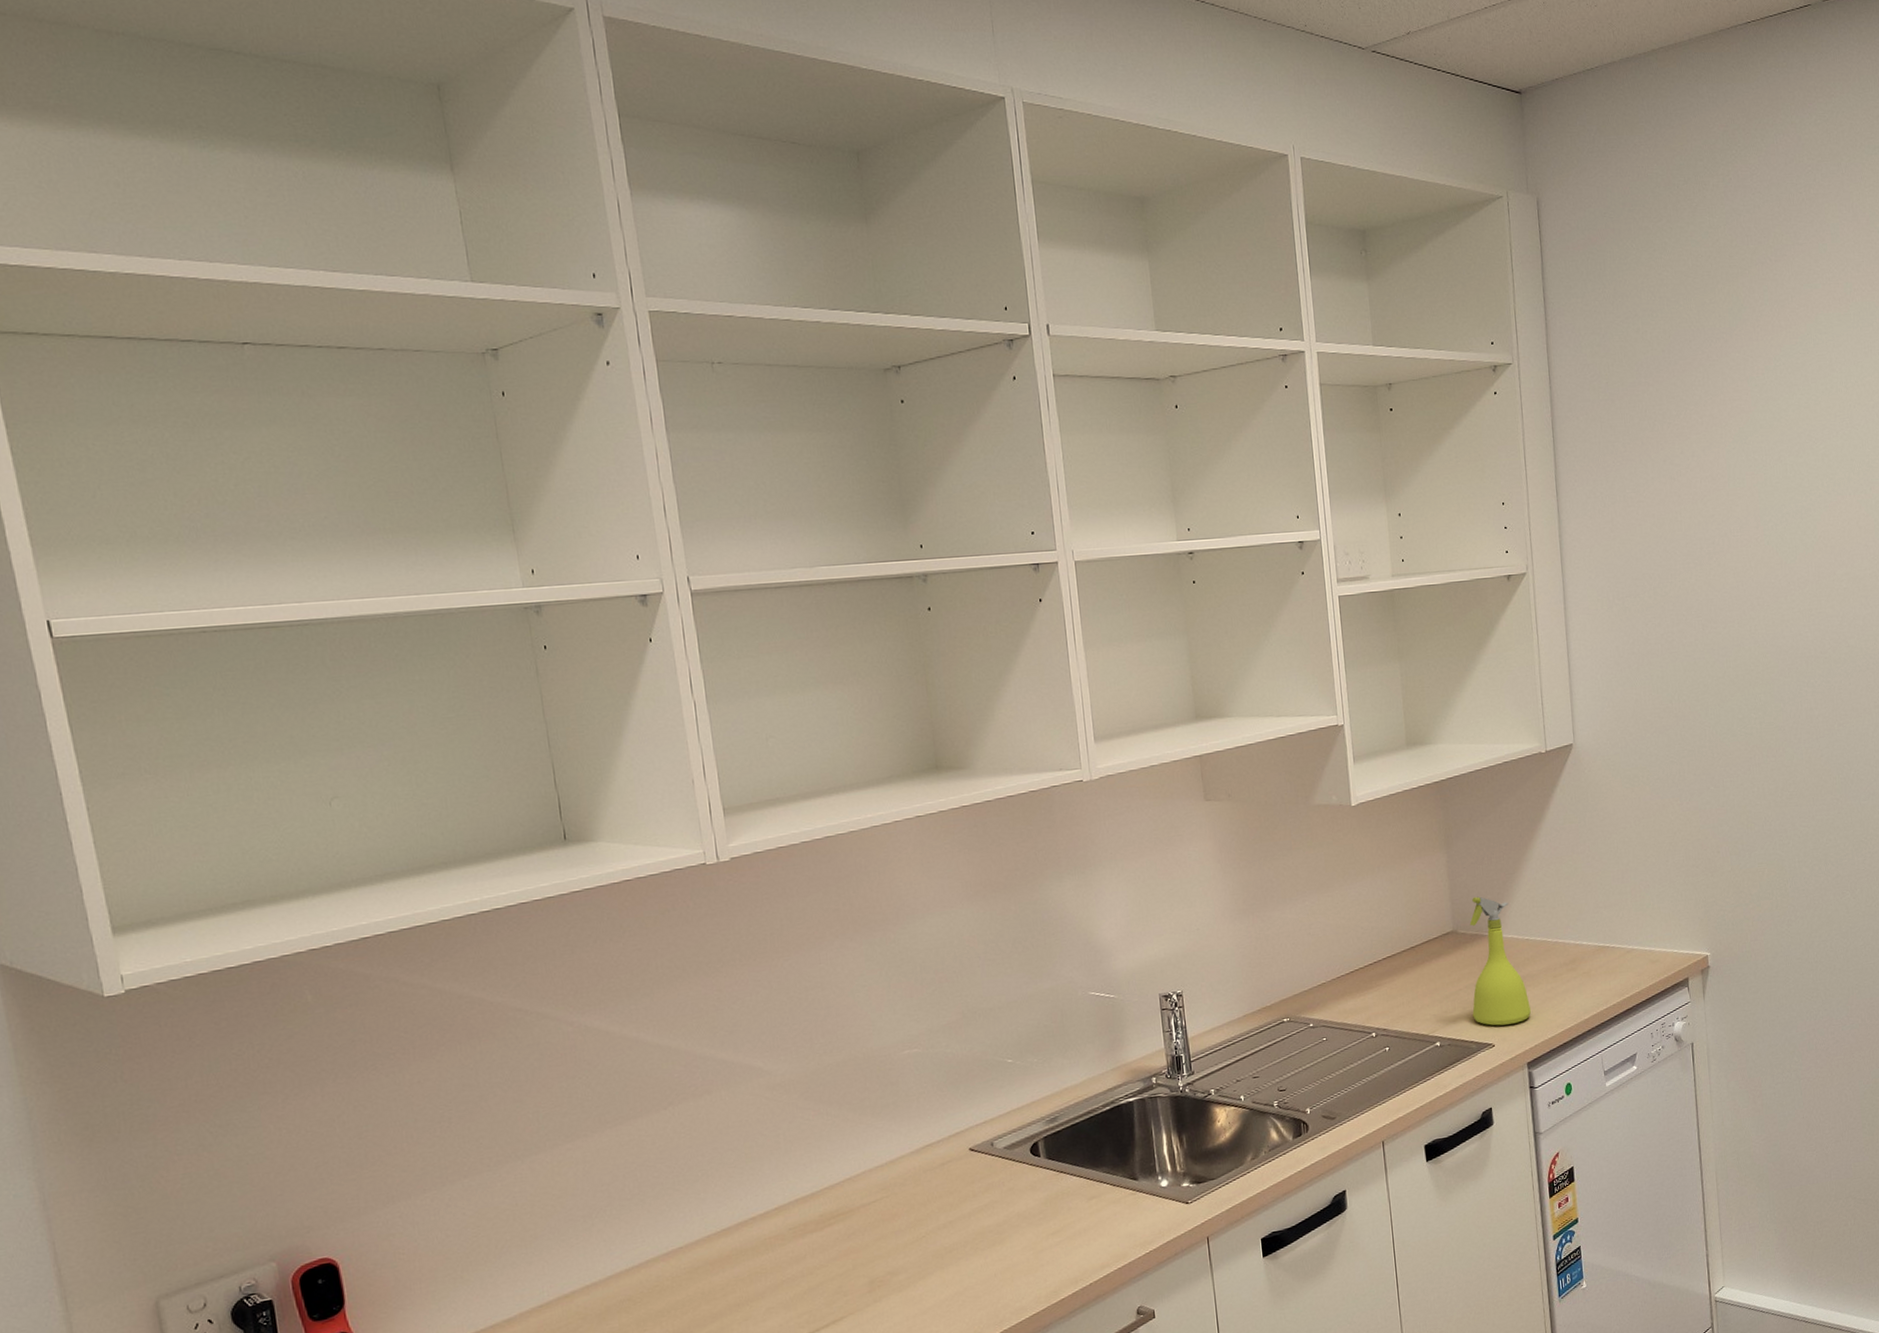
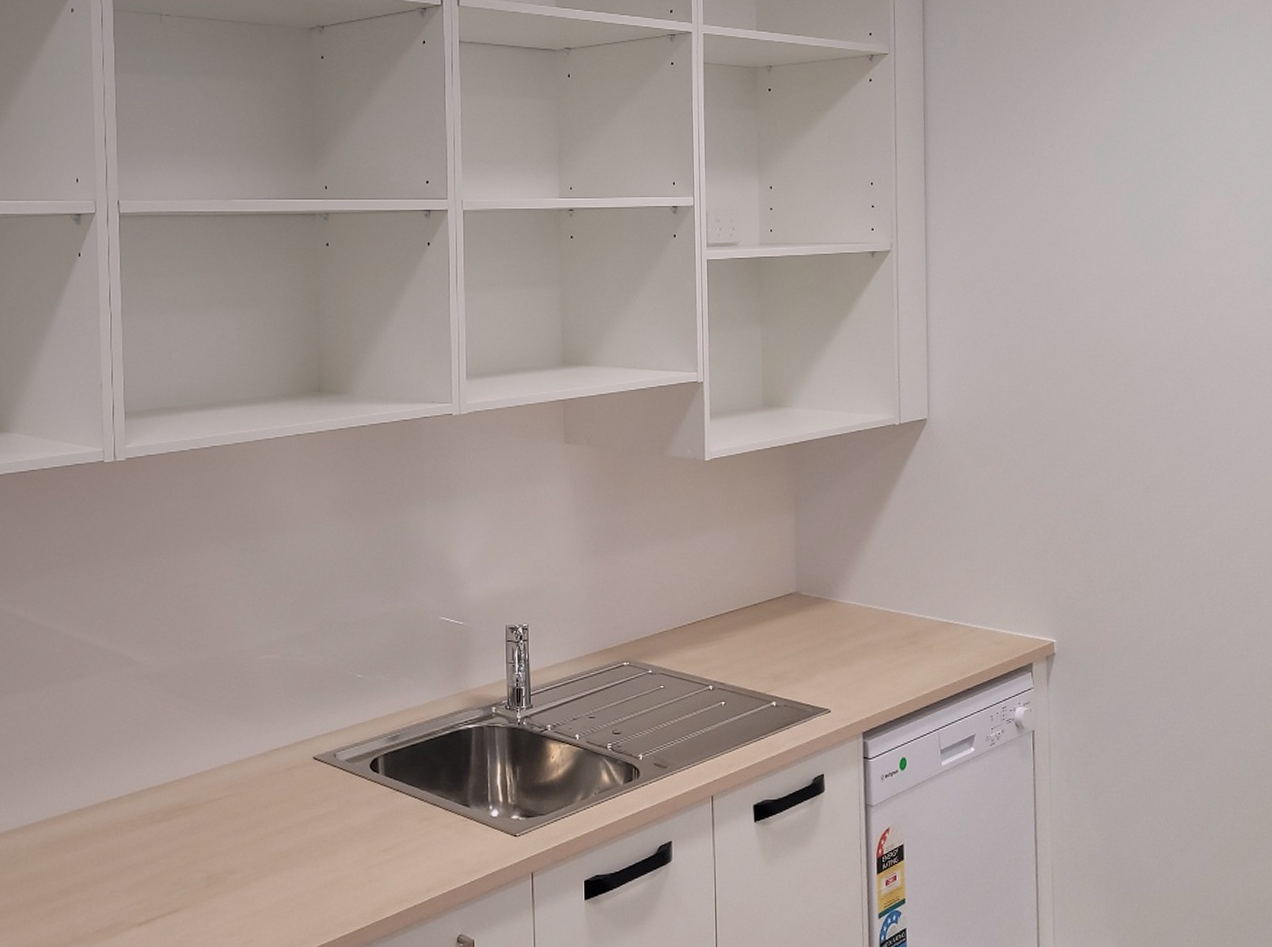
spray bottle: present [1469,896,1531,1026] -> none [810,560,869,692]

